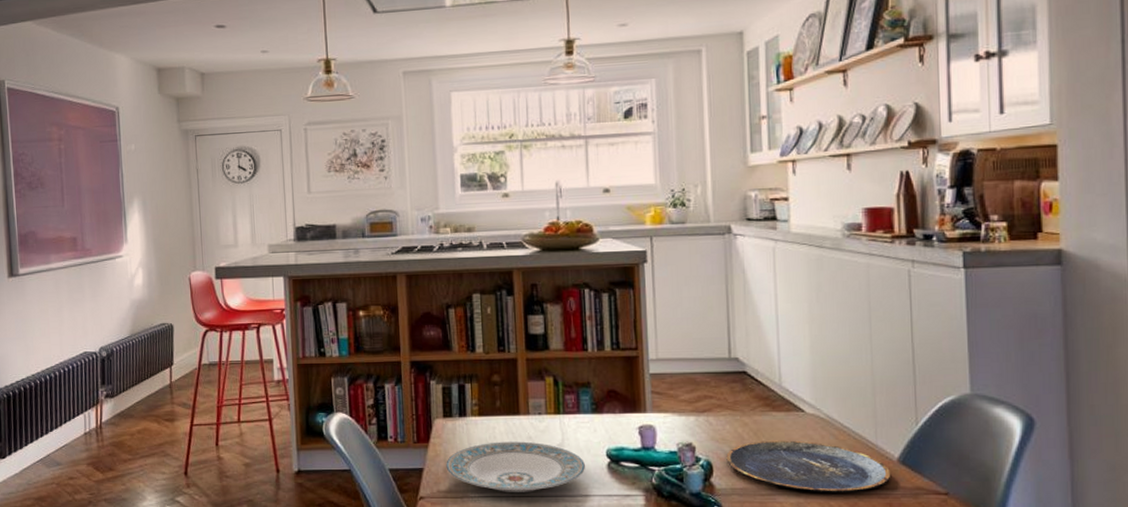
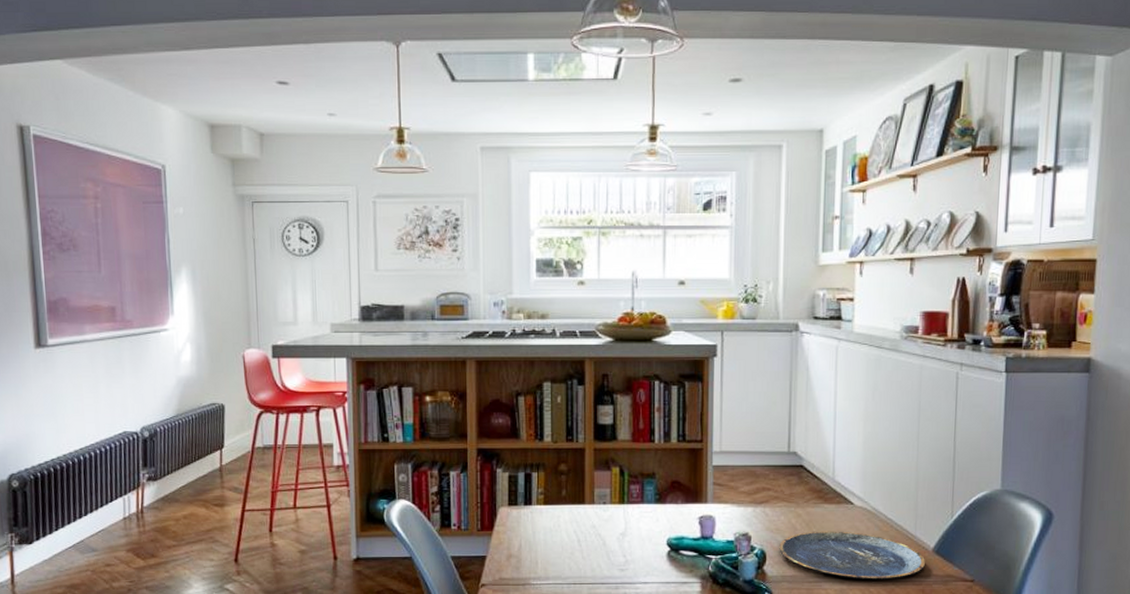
plate: present [446,441,586,492] -> none [509,530,647,580]

